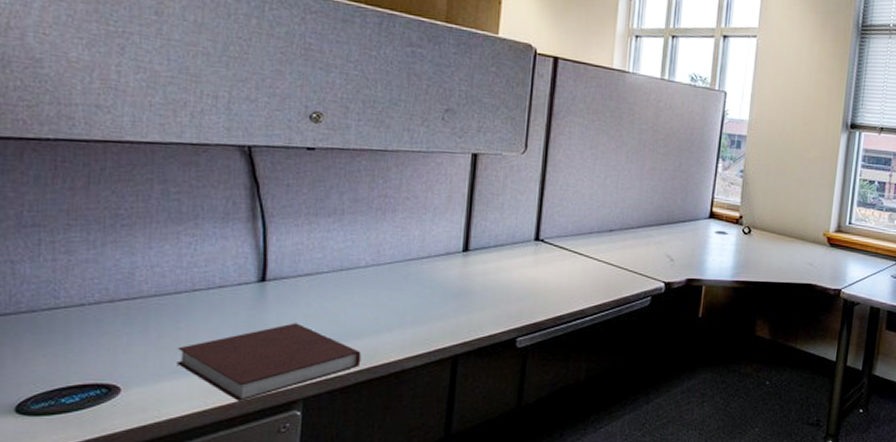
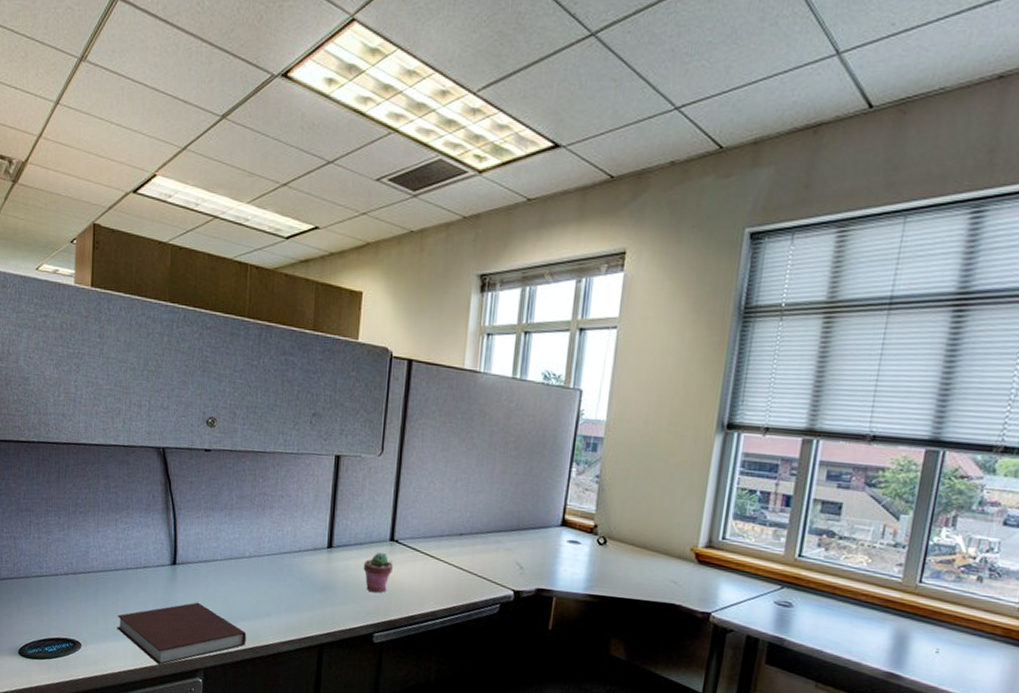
potted succulent: none [504,252,538,294] -> present [363,552,393,593]

